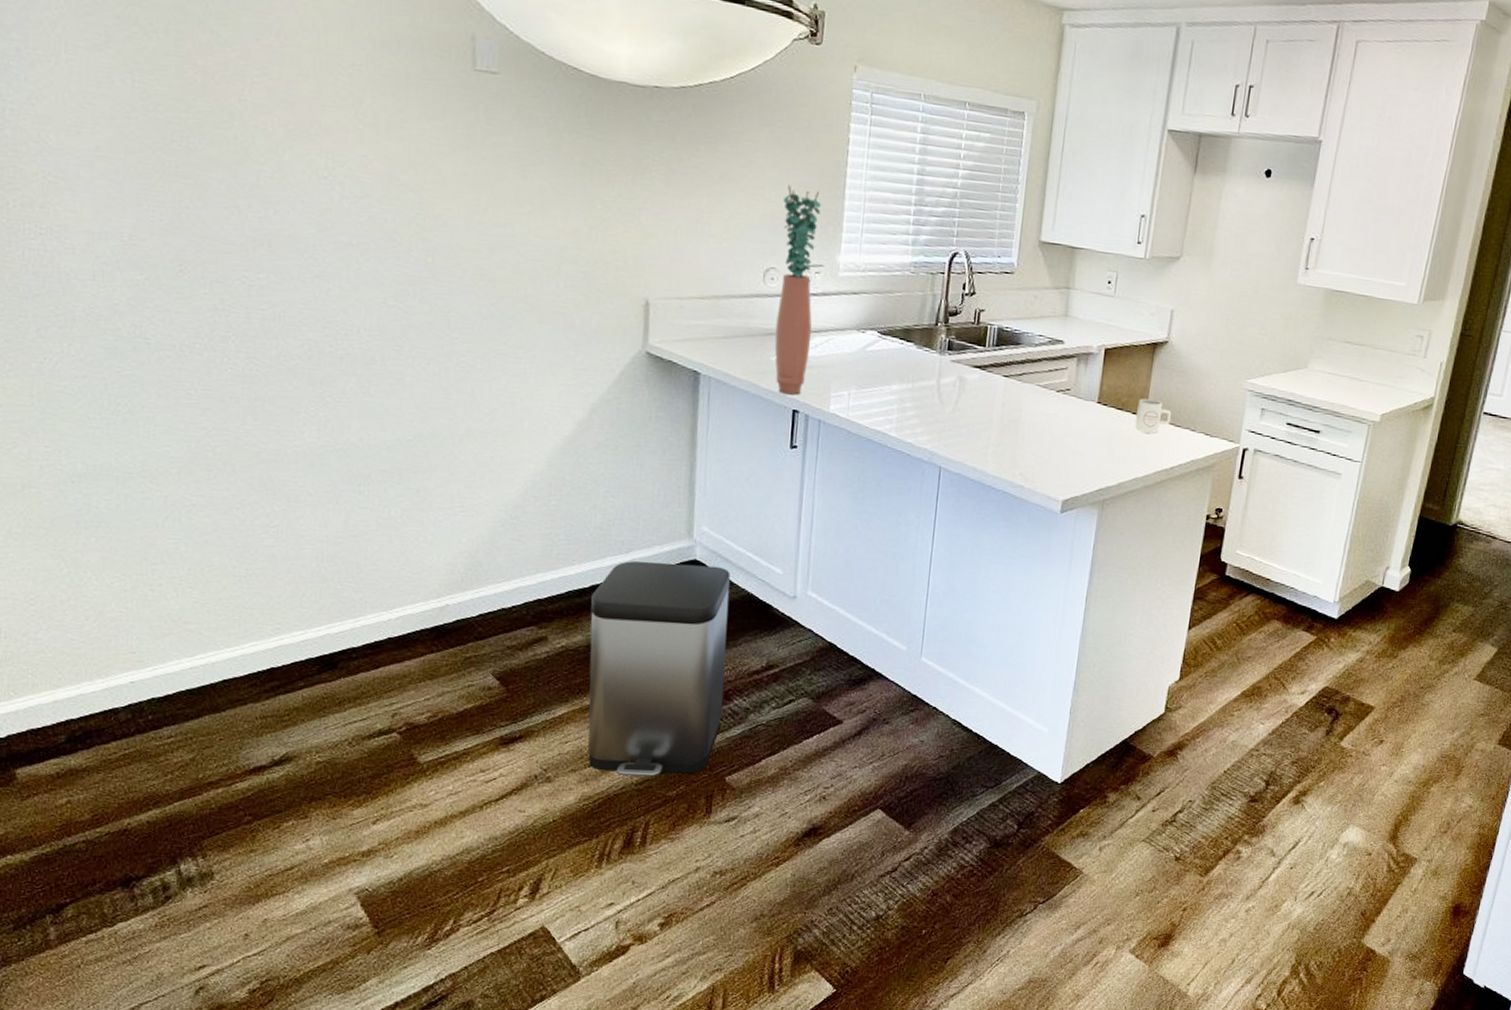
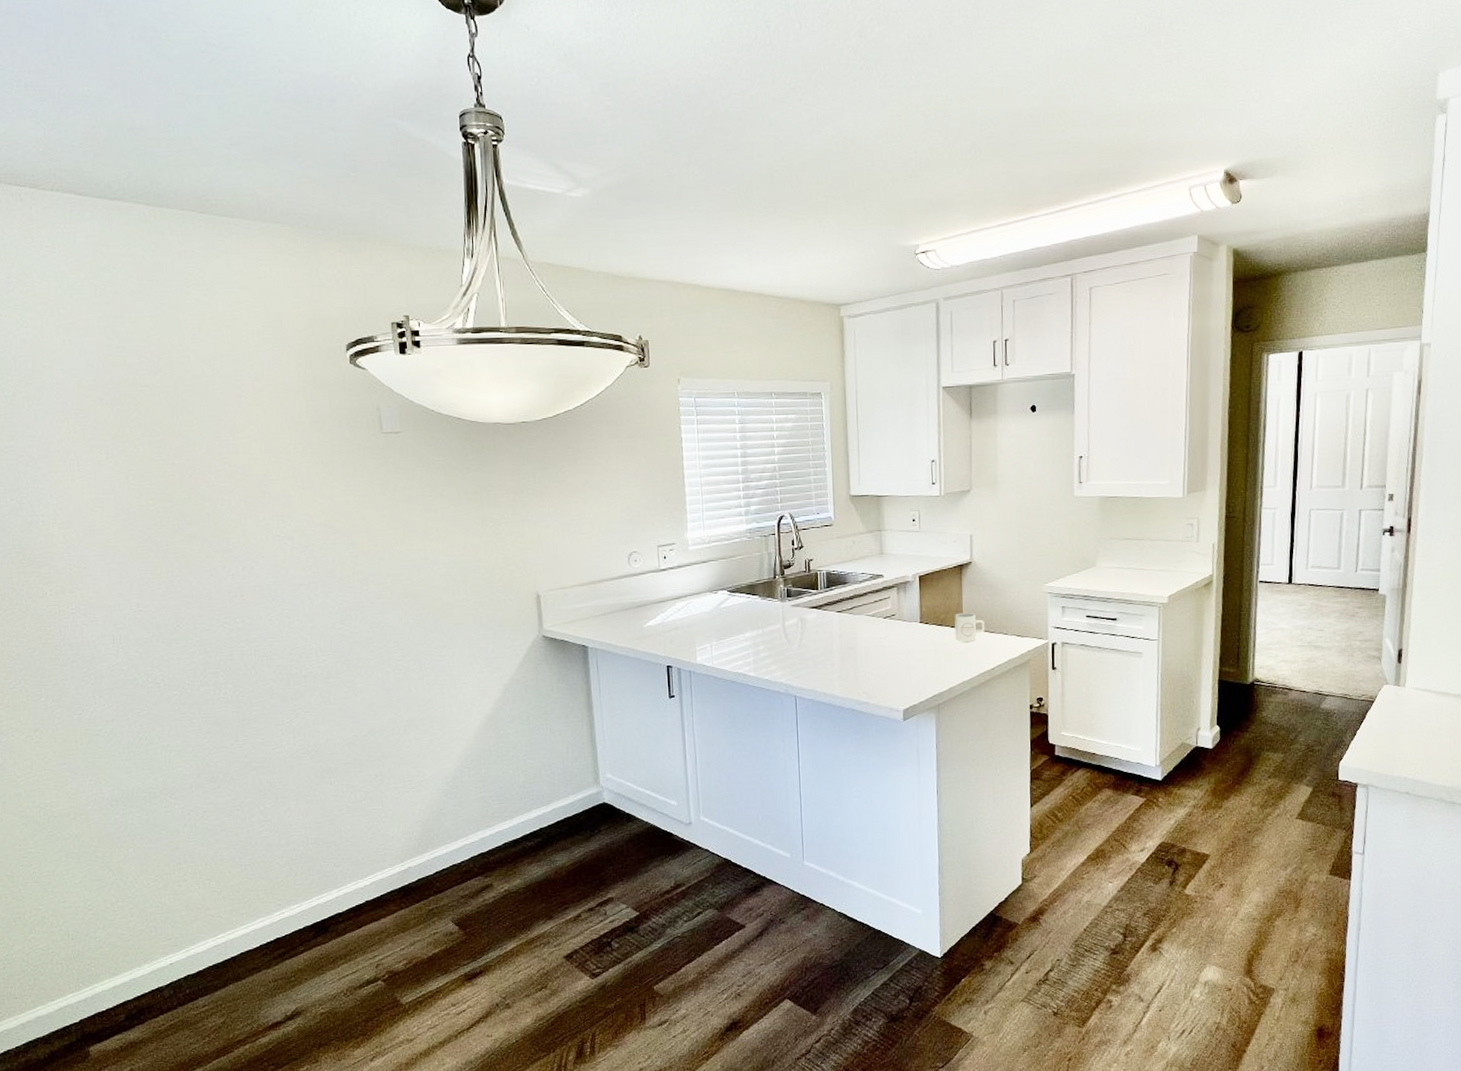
pedal bin: present [587,561,730,778] -> none [524,806,644,996]
vase: present [774,184,821,395] -> none [636,482,674,654]

